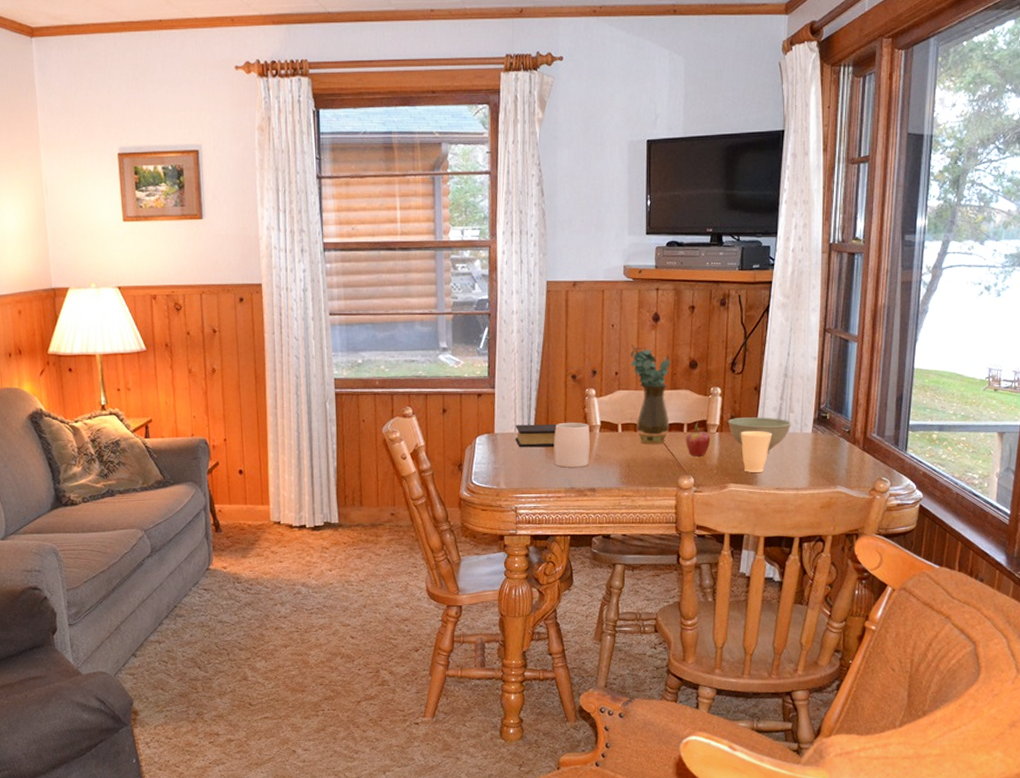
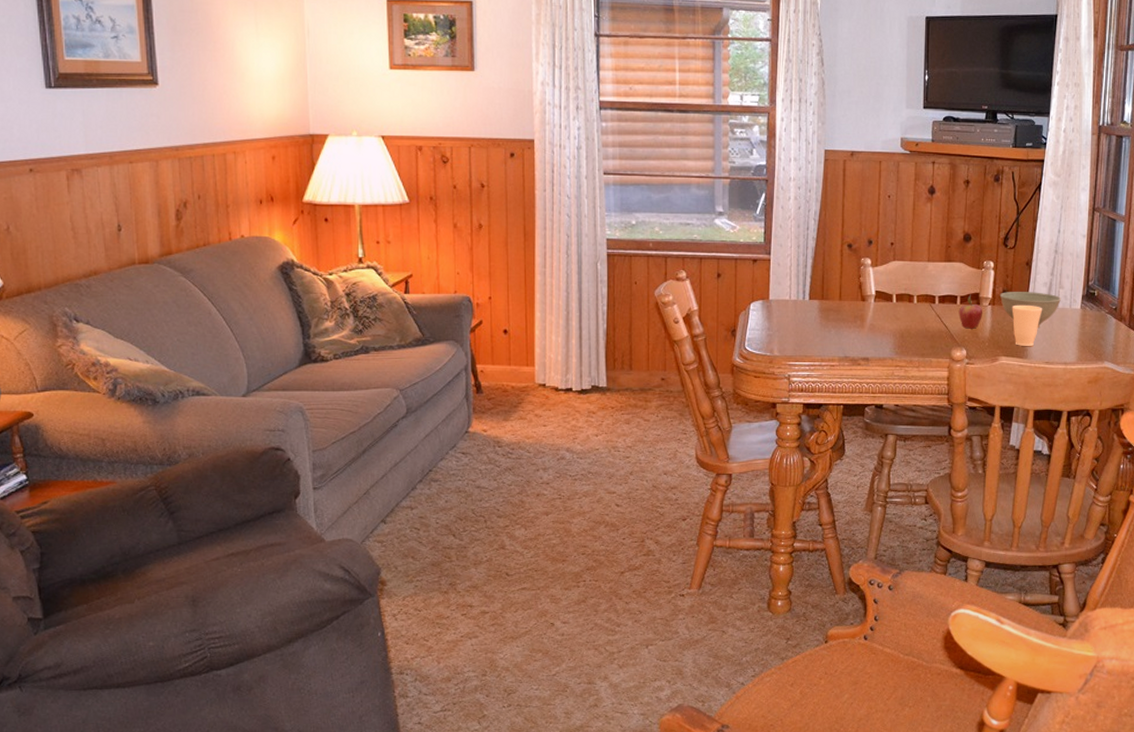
book: present [515,423,557,448] -> none [790,292,832,315]
mug: present [553,422,591,468] -> none [828,291,865,336]
vase: present [630,344,670,445] -> none [906,216,945,316]

